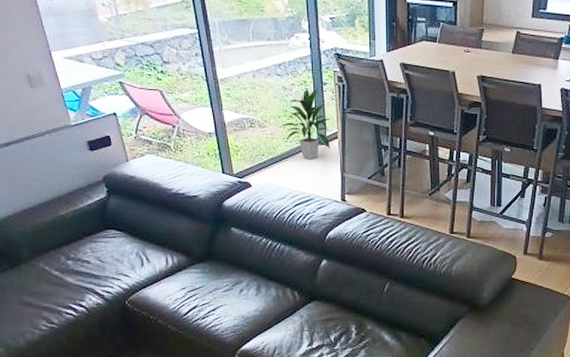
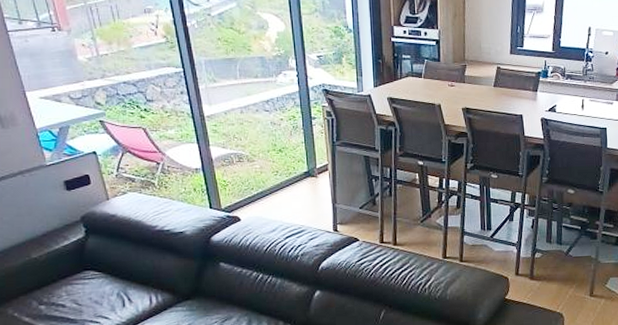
indoor plant: present [279,87,332,160] -> none [268,121,322,192]

